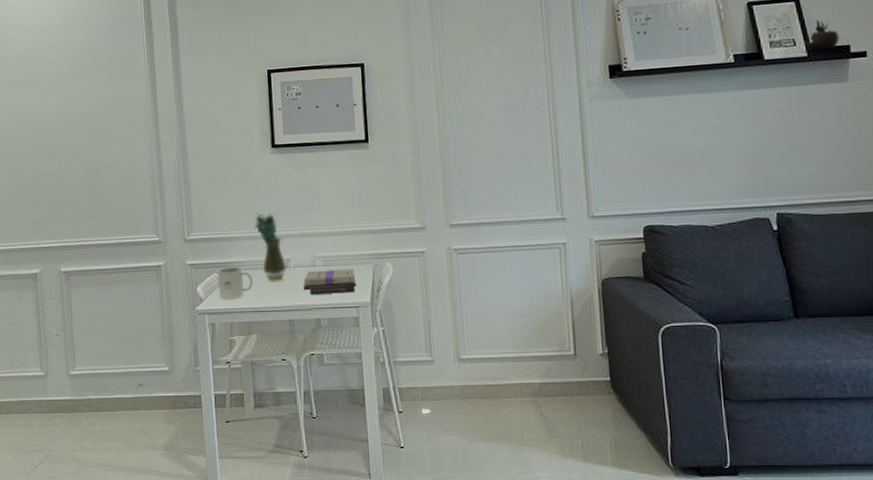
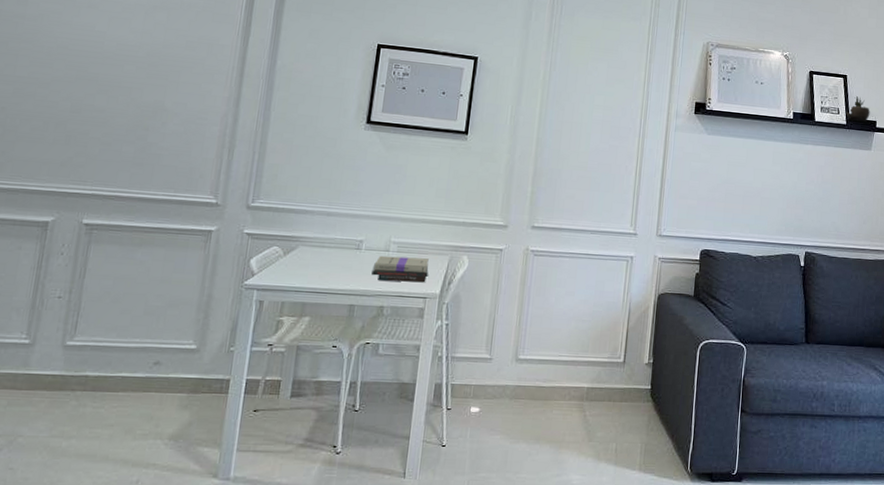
mug: present [217,266,253,300] -> none [275,241,318,277]
vase: present [255,212,287,282] -> none [331,188,359,263]

